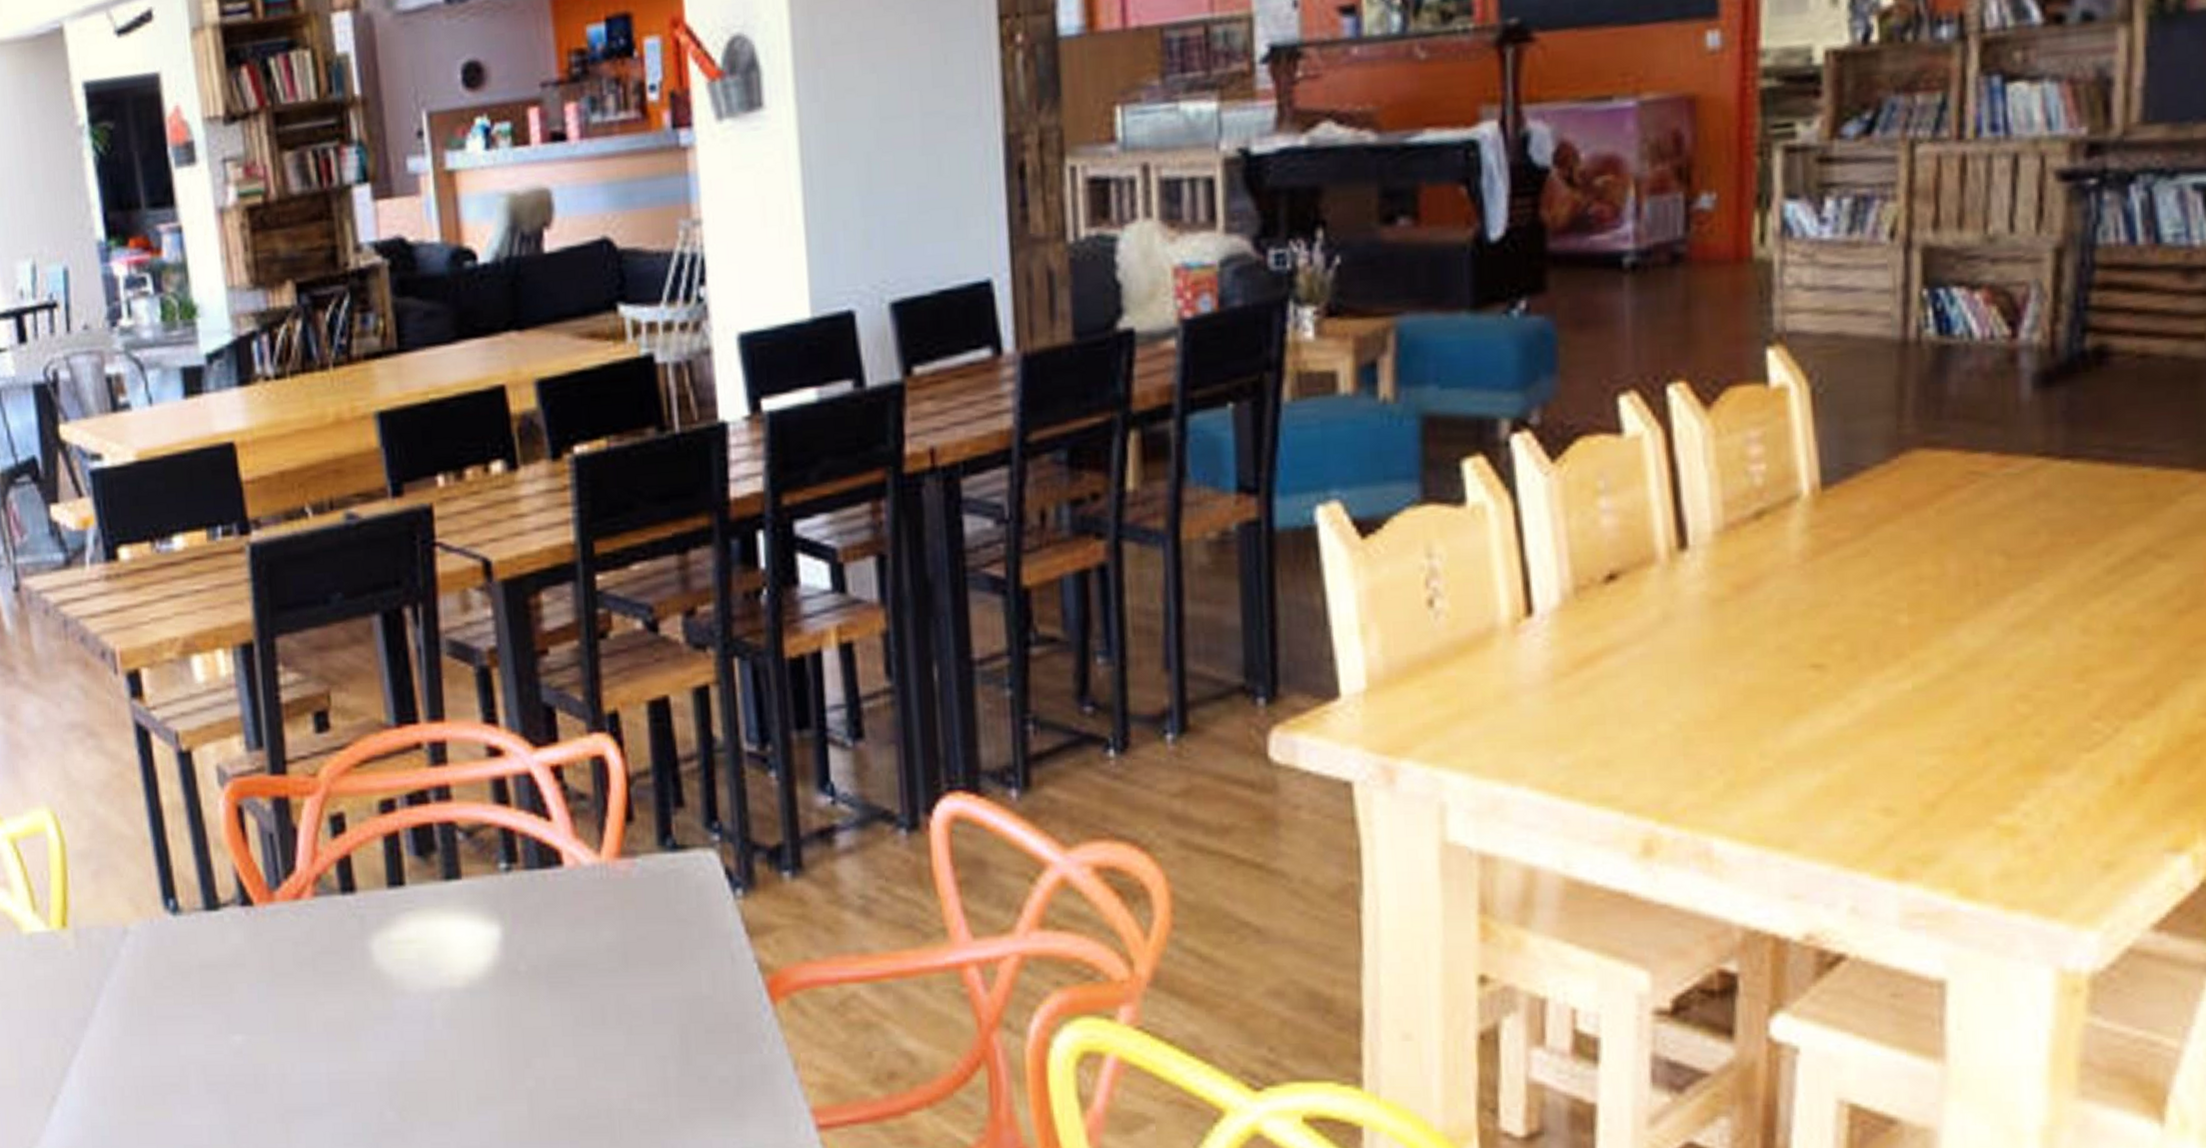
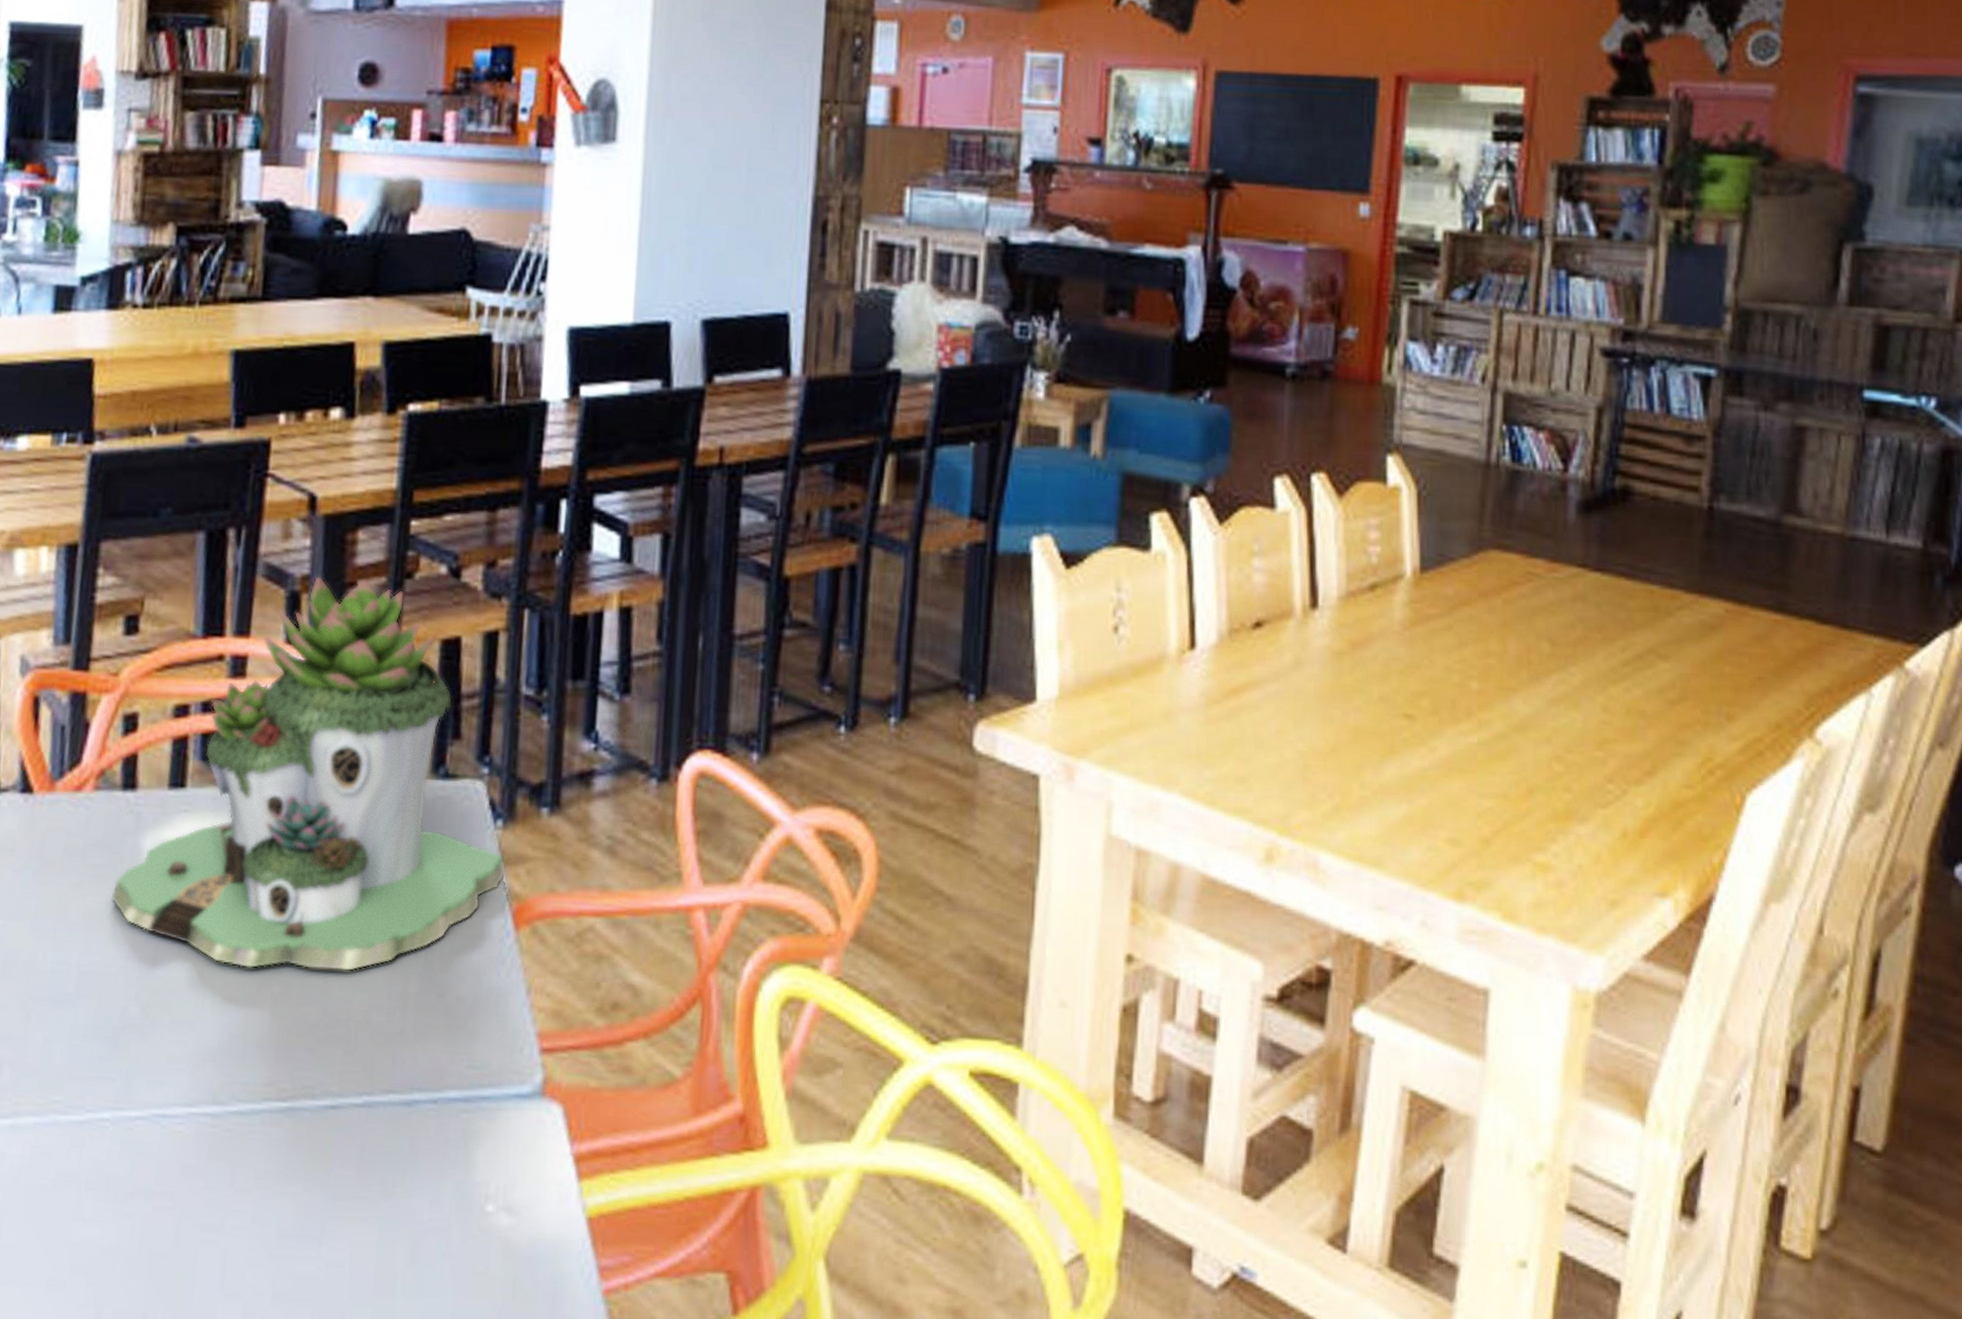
succulent planter: none [348,646,754,1065] -> present [111,576,507,972]

